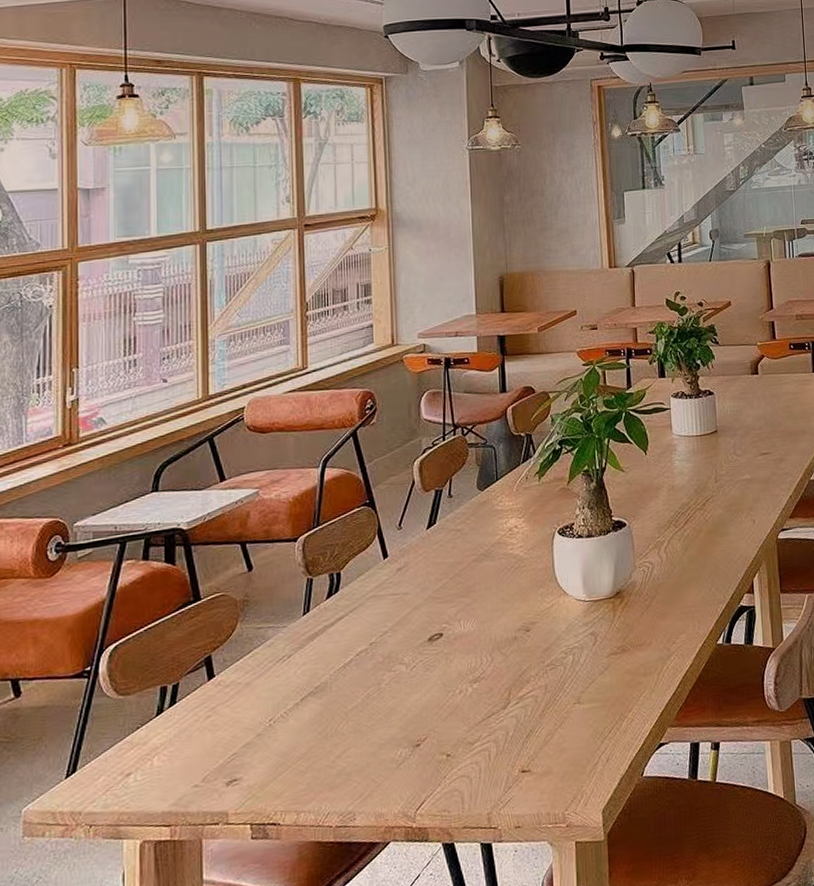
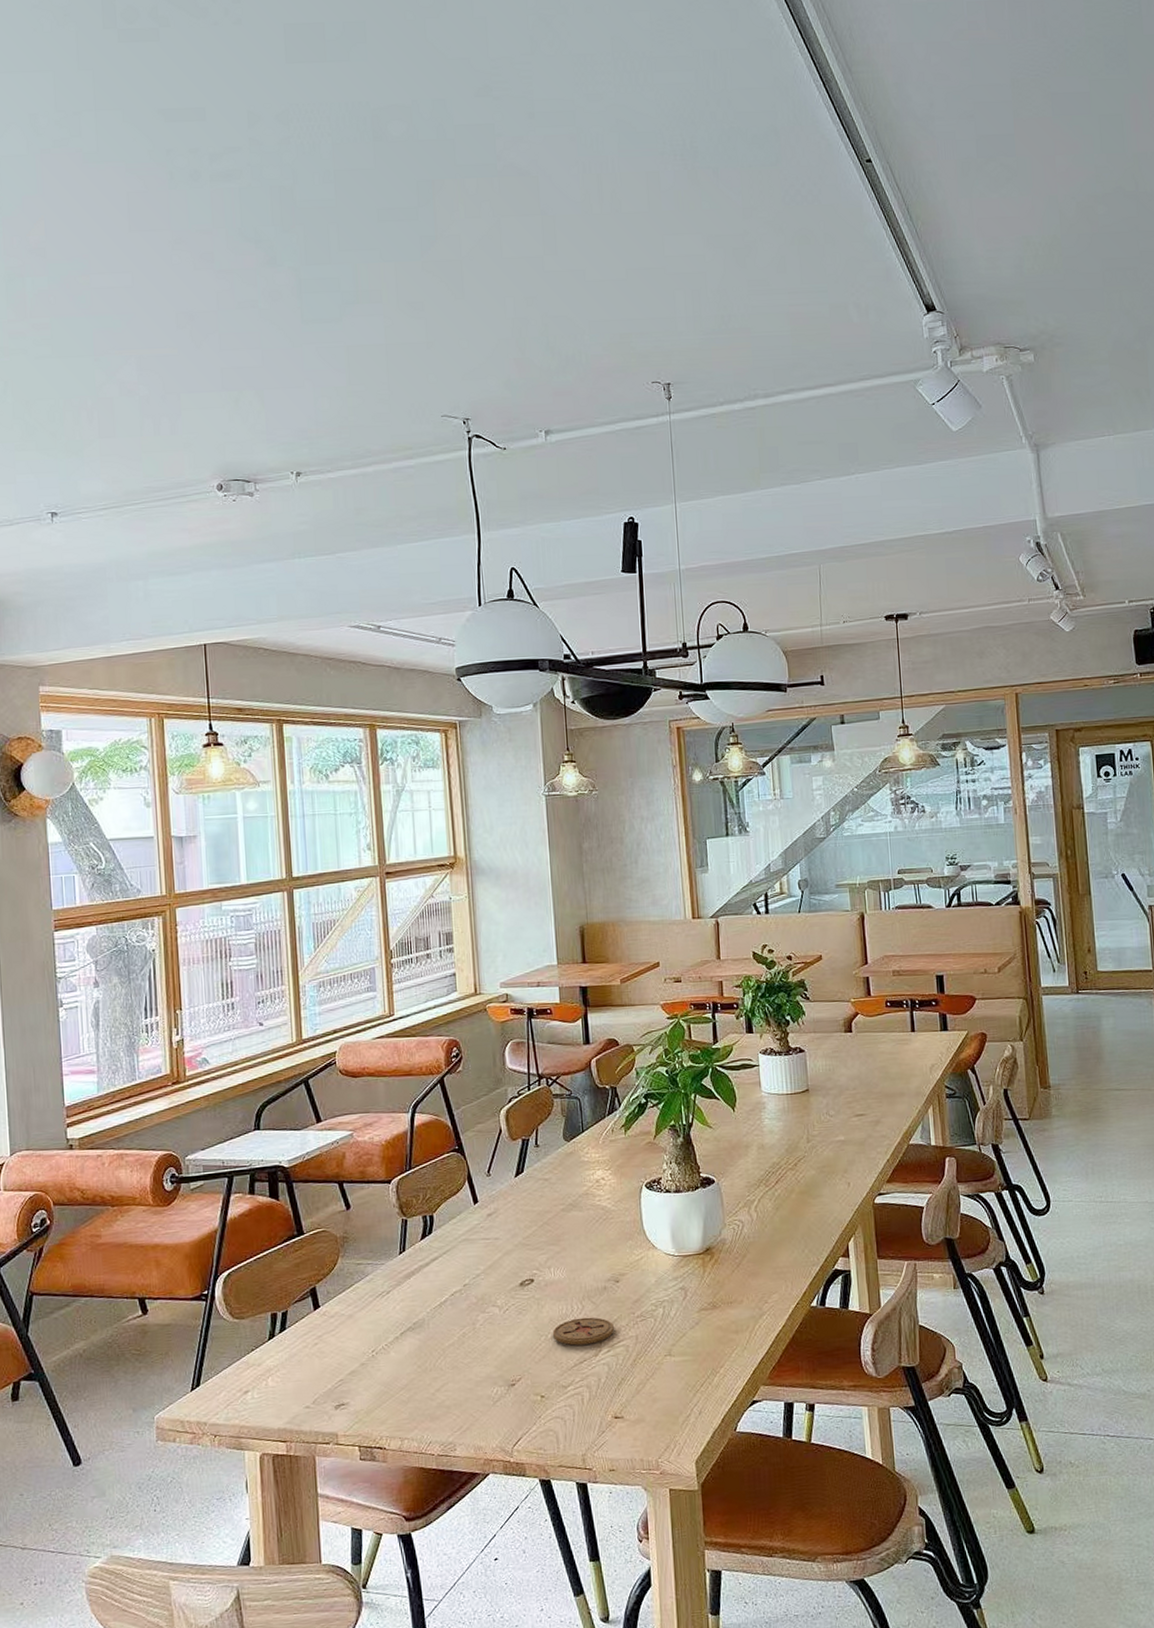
coaster: none [460,669,524,700] -> present [552,1317,615,1346]

